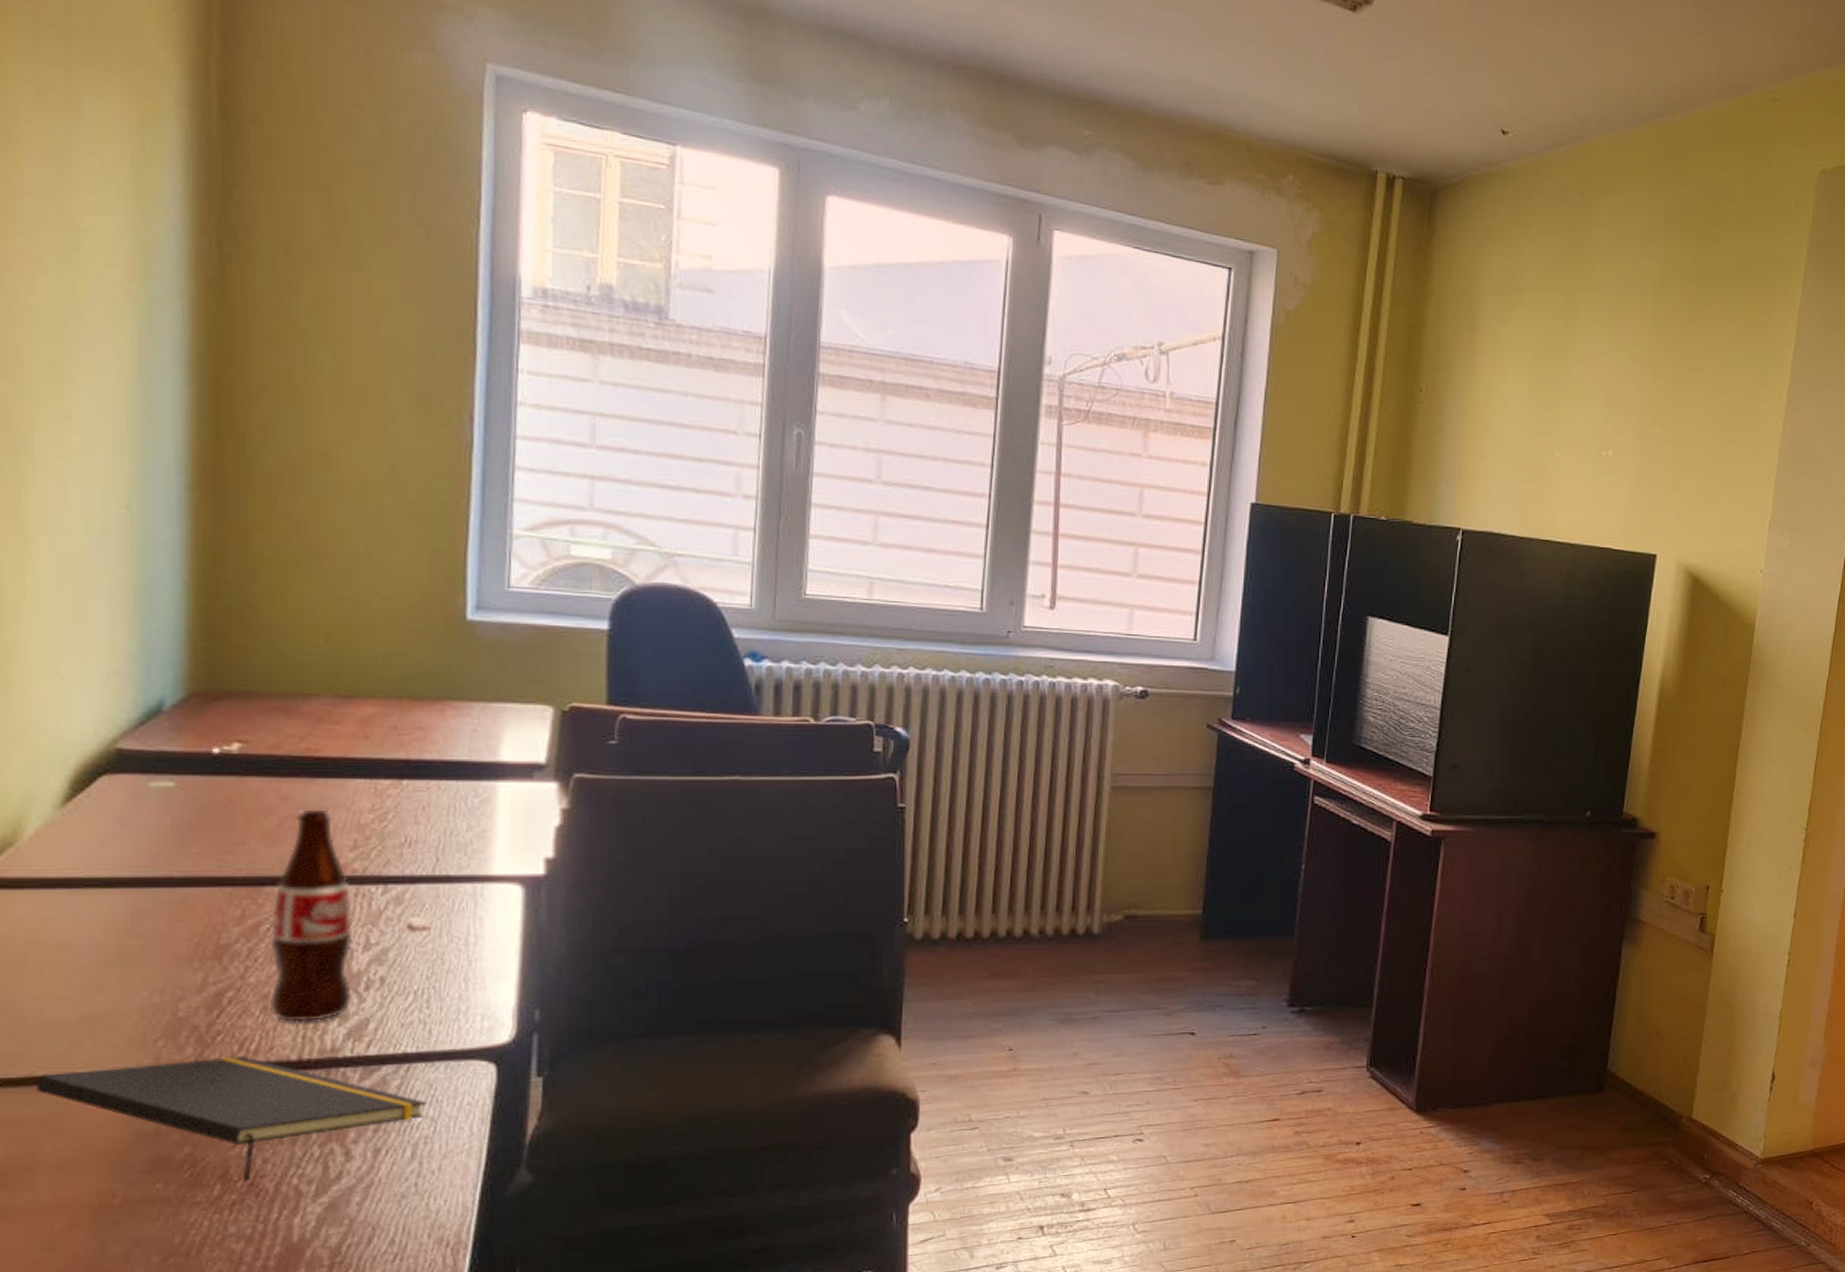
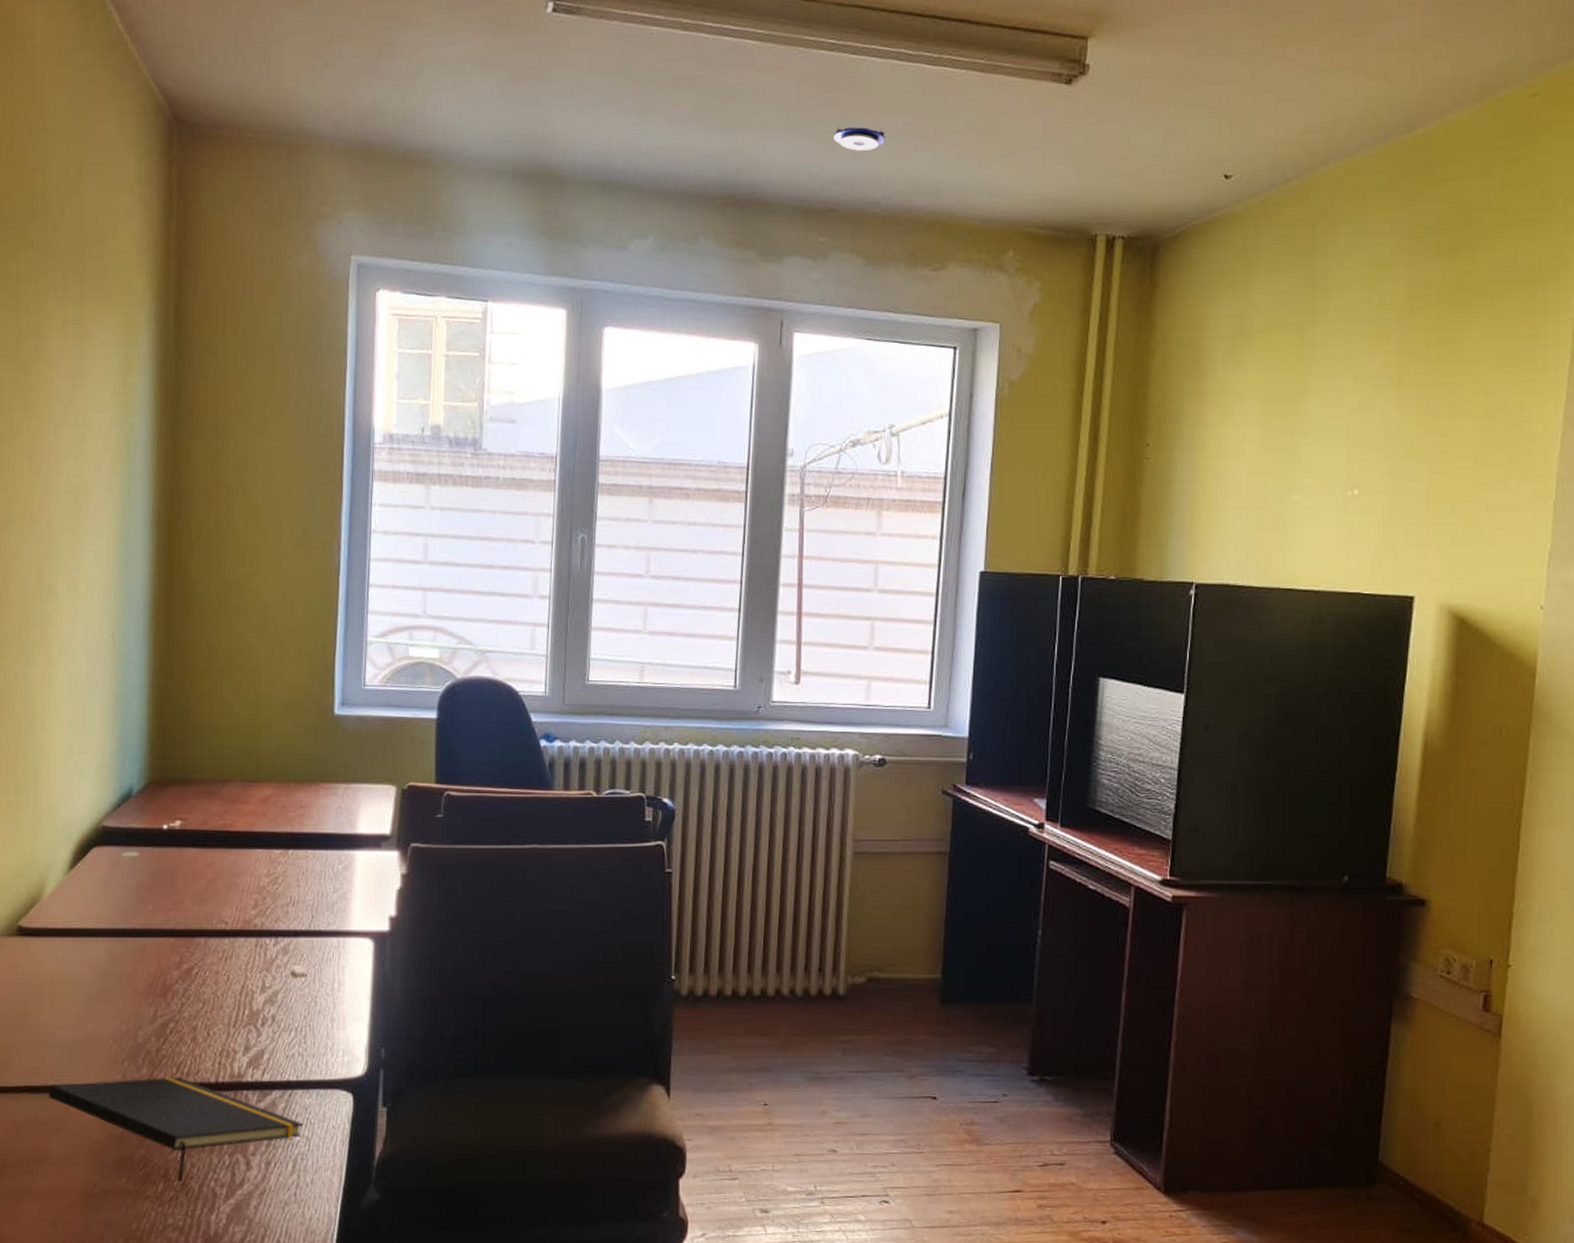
bottle: present [268,809,353,1022] -> none [197,874,254,1051]
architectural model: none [1102,12,1160,44] -> present [834,127,885,151]

